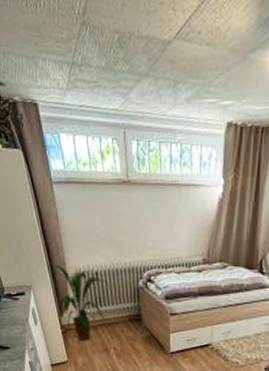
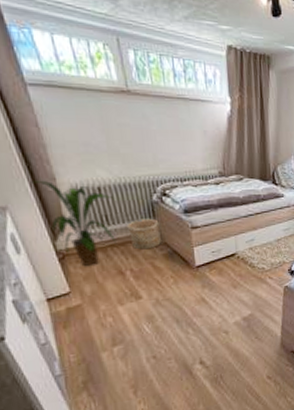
wooden bucket: none [115,302,143,331] -> present [127,218,162,250]

